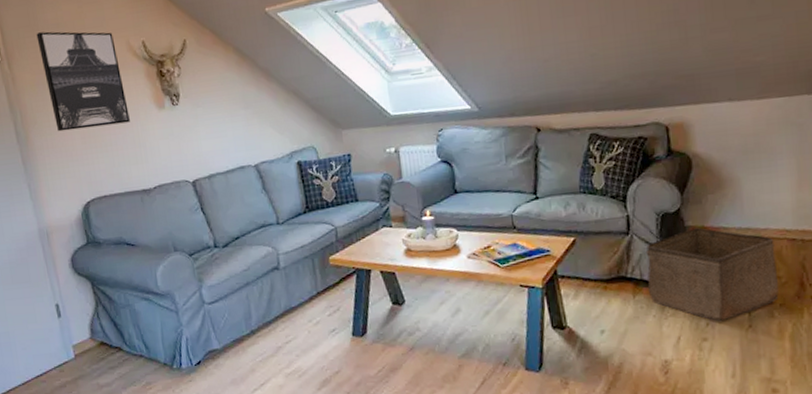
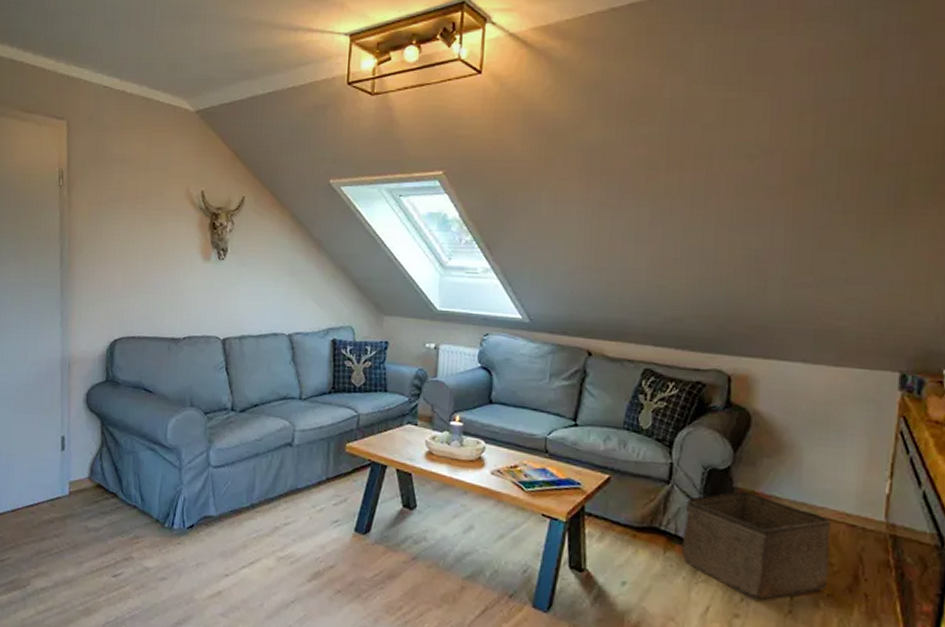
wall art: present [36,31,130,132] -> none [100,165,175,268]

